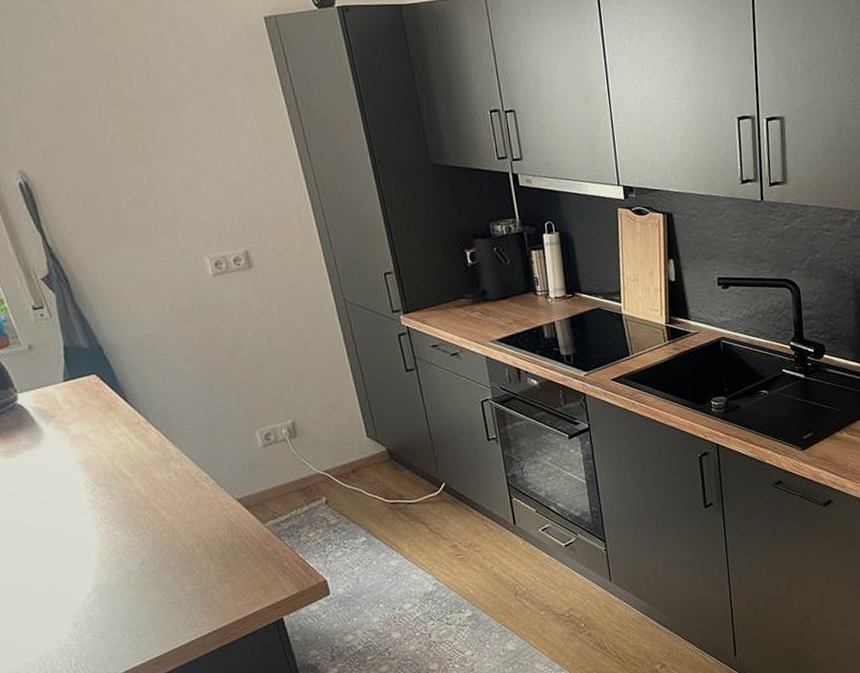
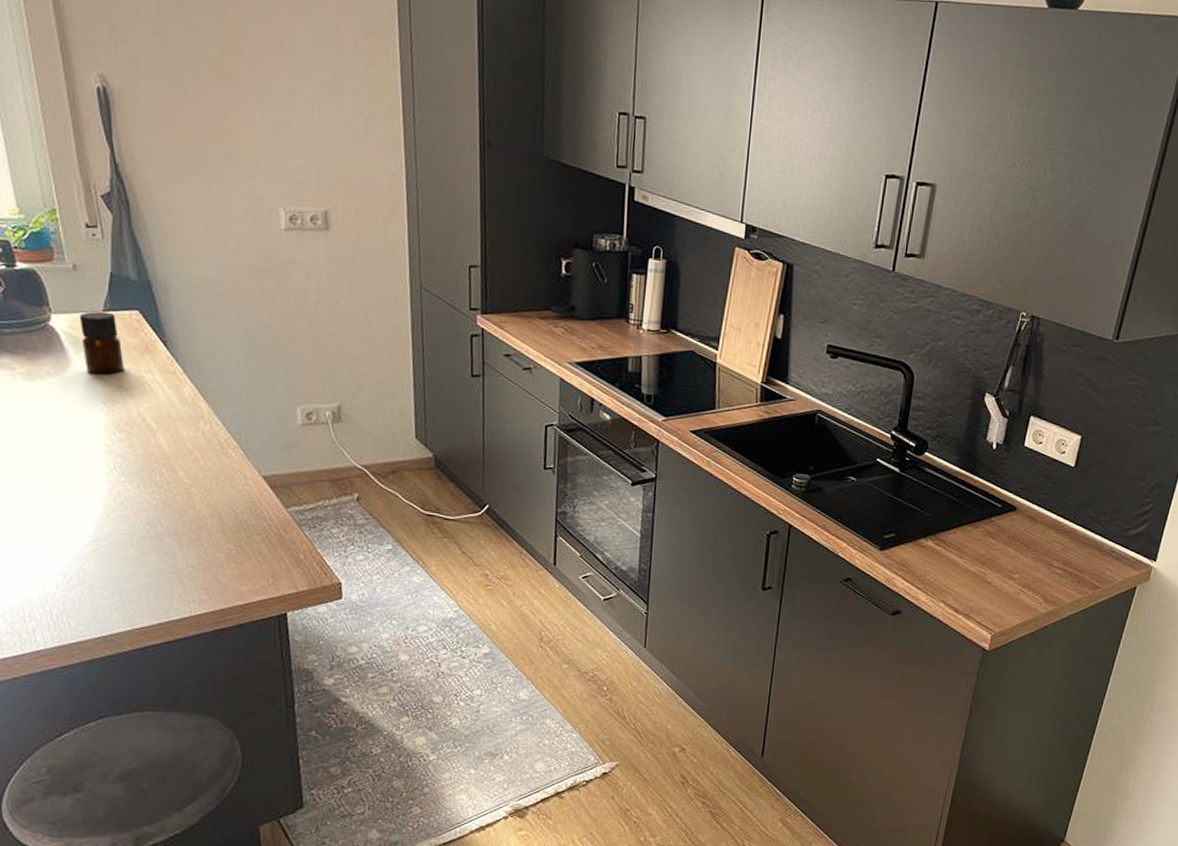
bottle: none [43,381,93,440] -> present [79,311,125,375]

